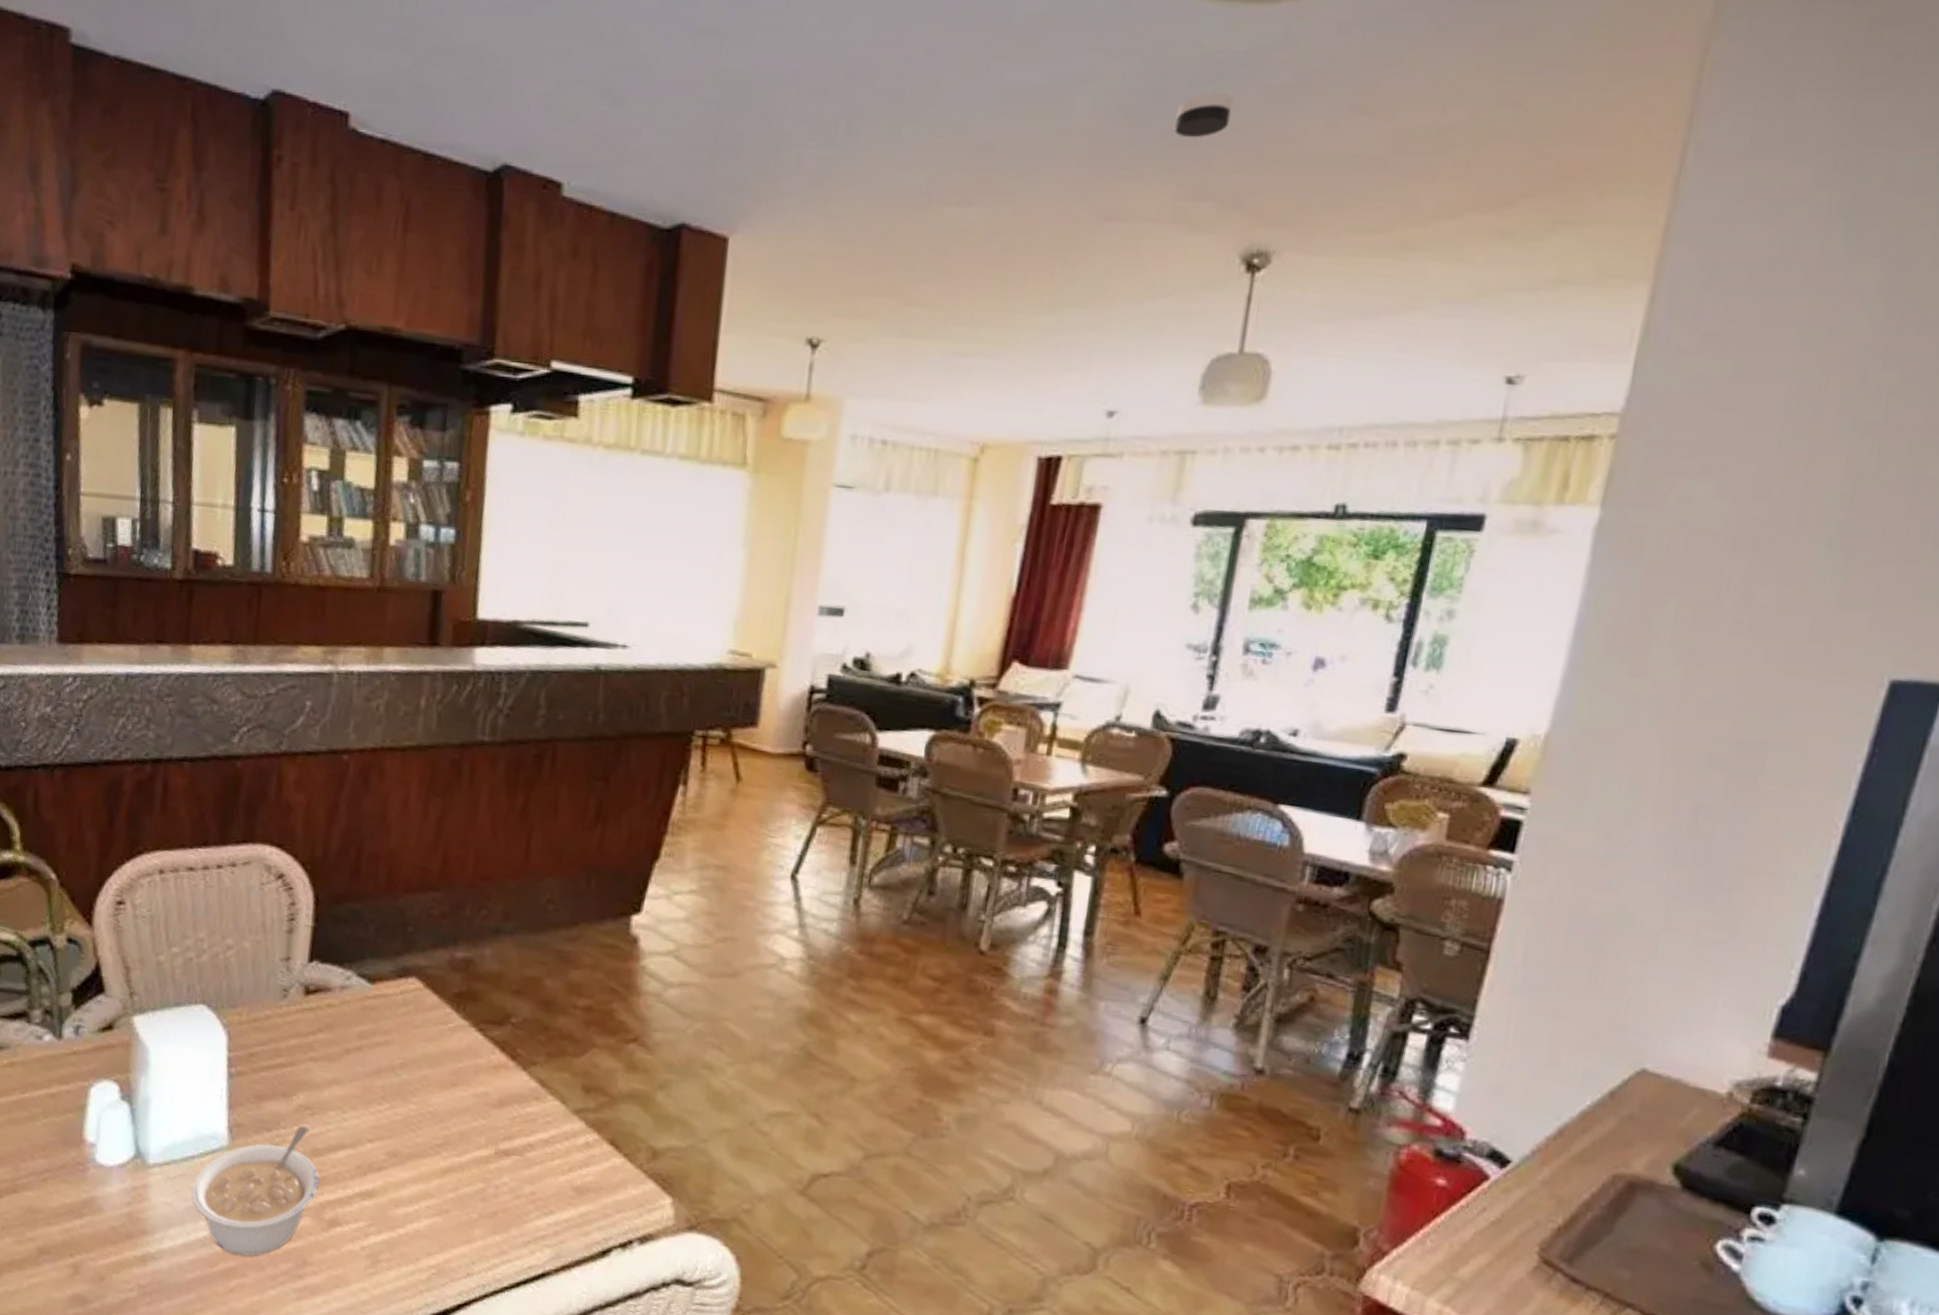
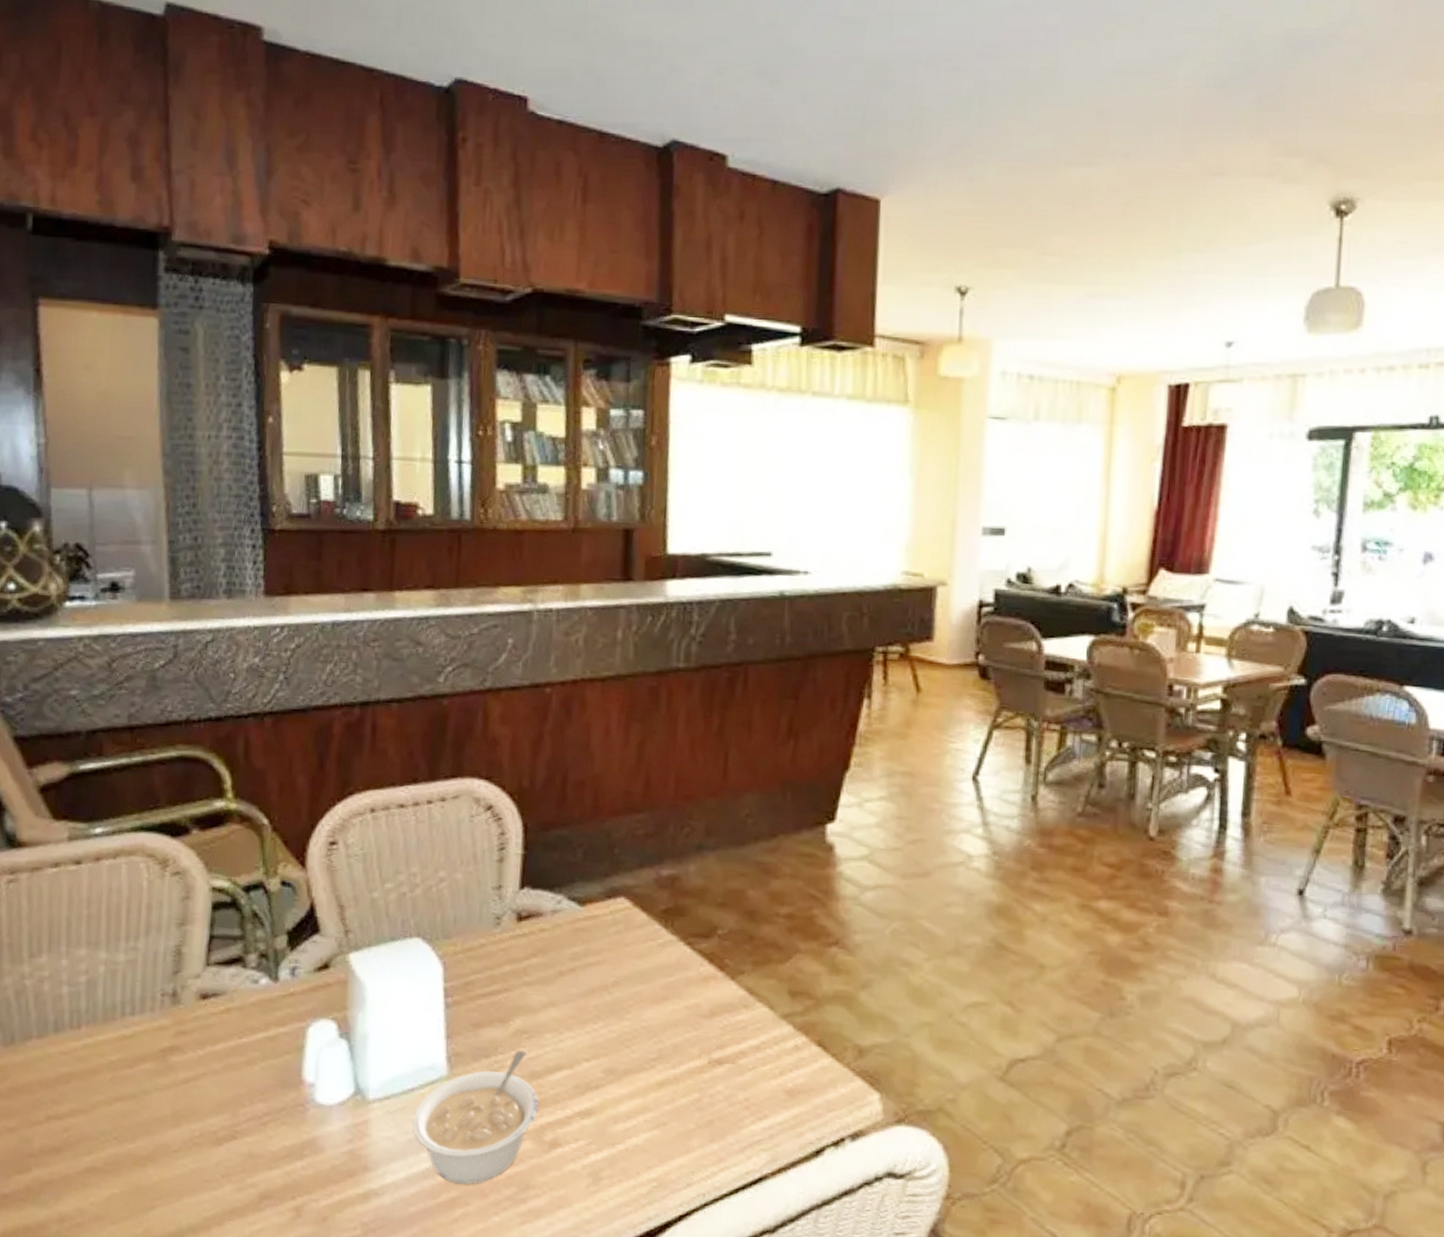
smoke detector: present [1174,93,1233,138] -> none [1264,65,1312,103]

